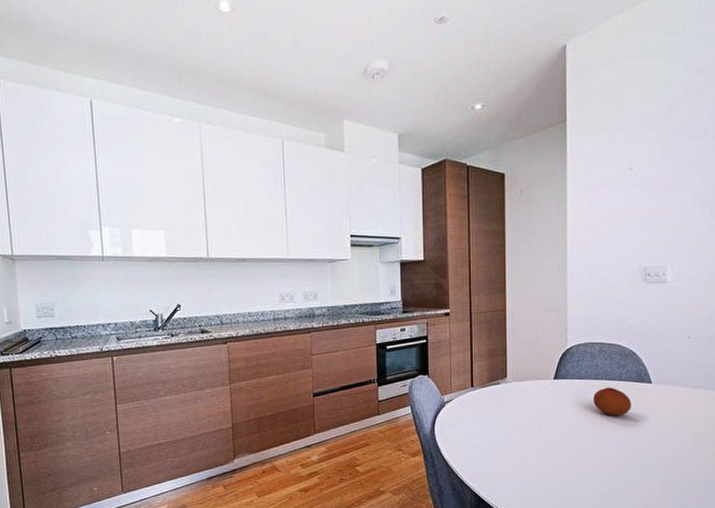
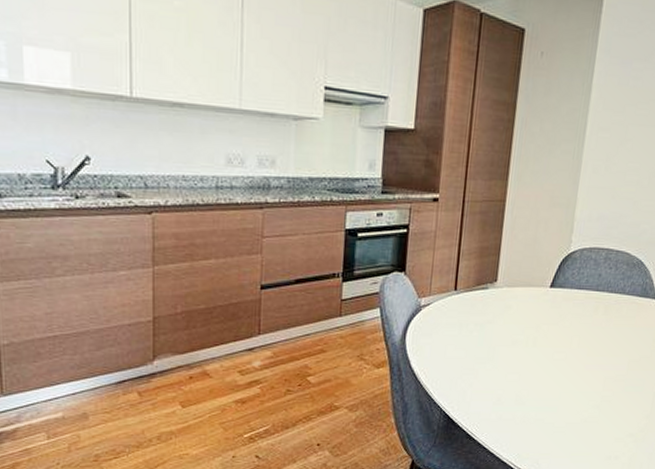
fruit: present [593,387,632,416] -> none [590,300,632,334]

